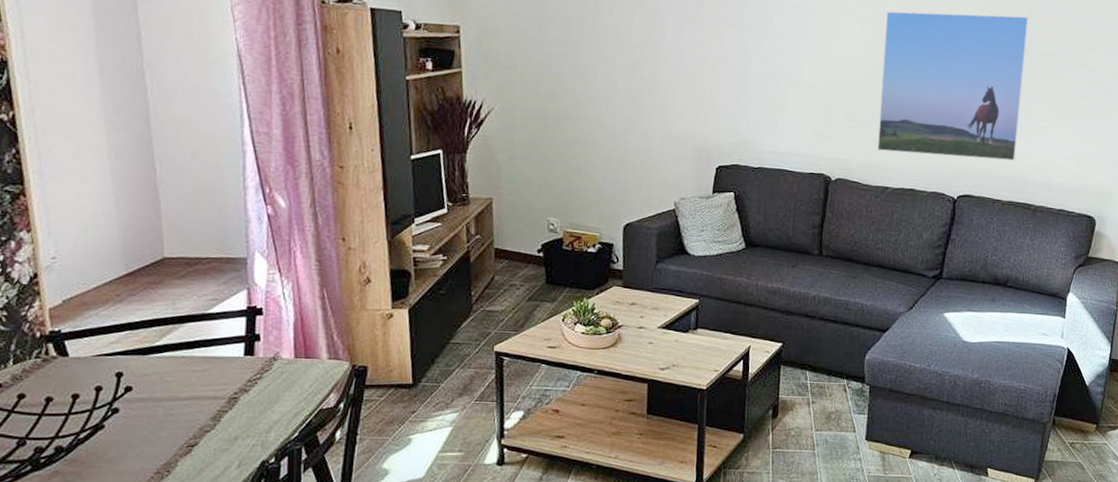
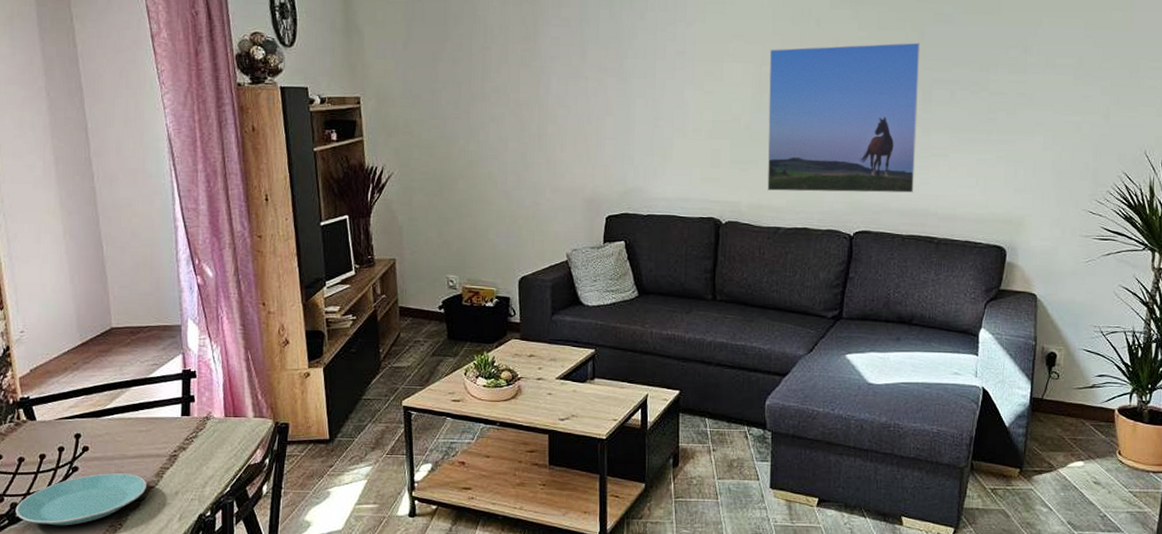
plate: none [40,416,202,473] -> present [15,473,147,526]

